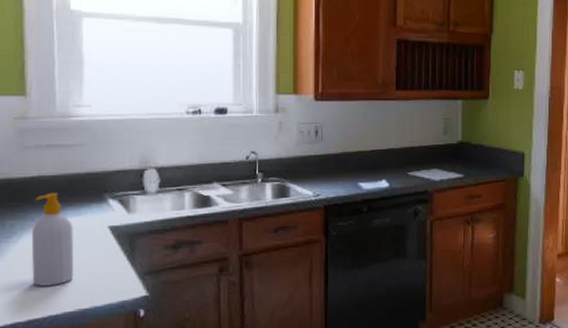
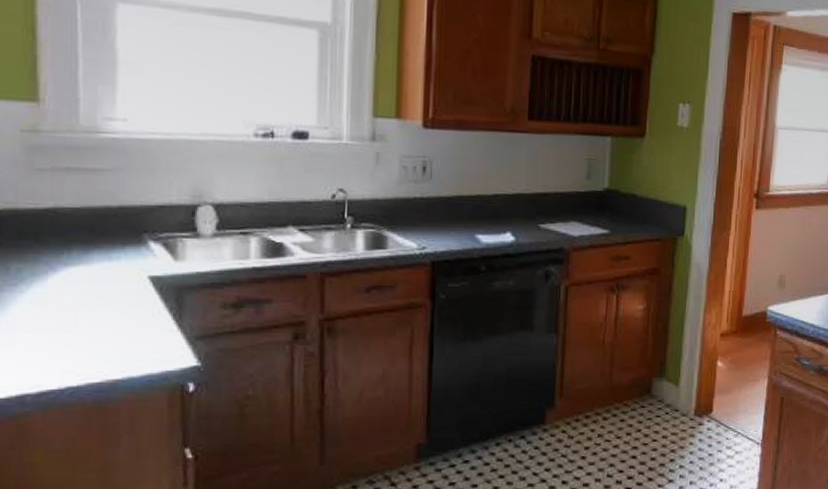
soap bottle: present [31,193,74,286] -> none [44,230,102,349]

